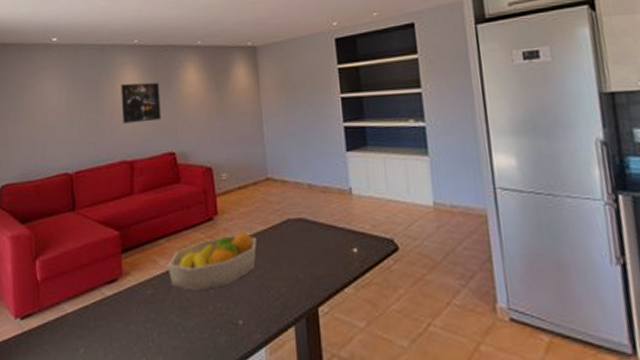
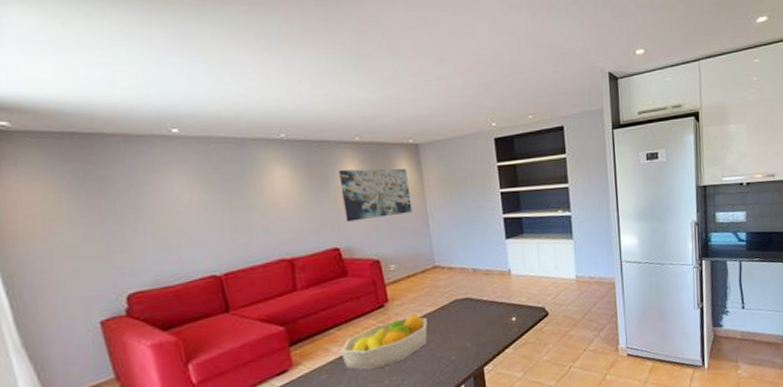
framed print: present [121,82,162,124] -> none [270,179,321,222]
wall art: none [180,71,247,126] -> present [339,168,412,222]

